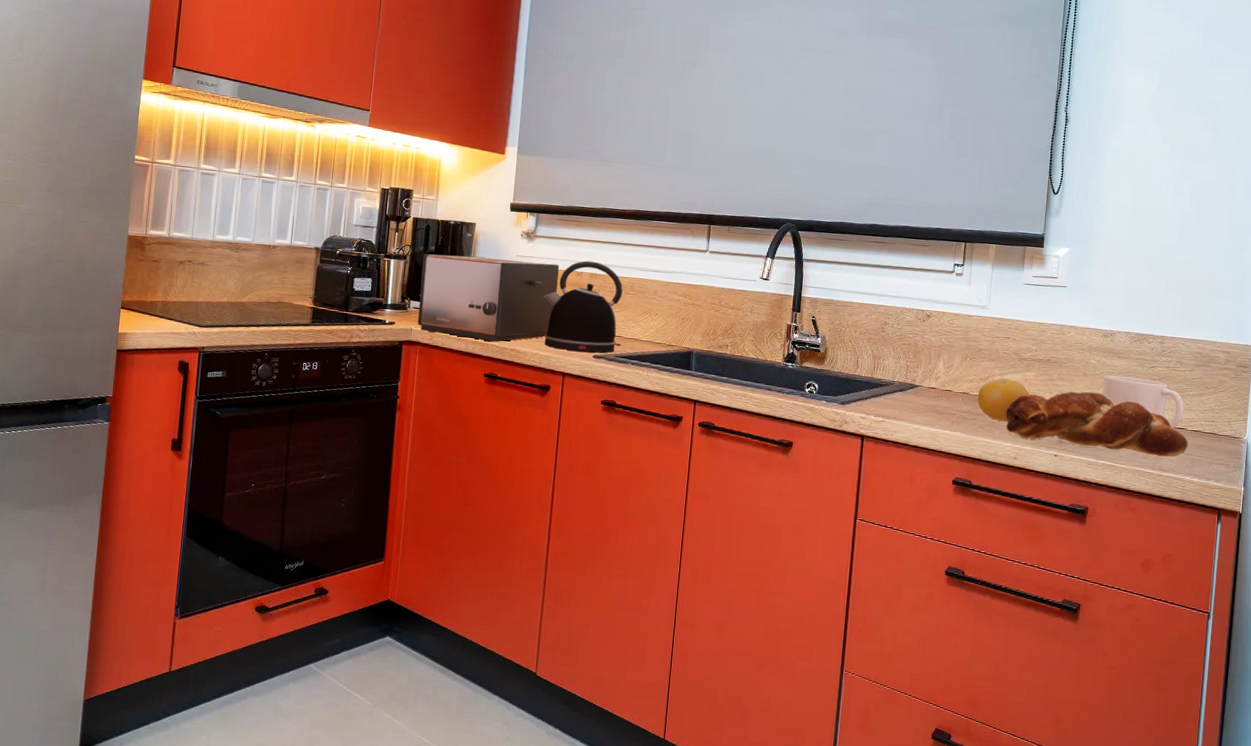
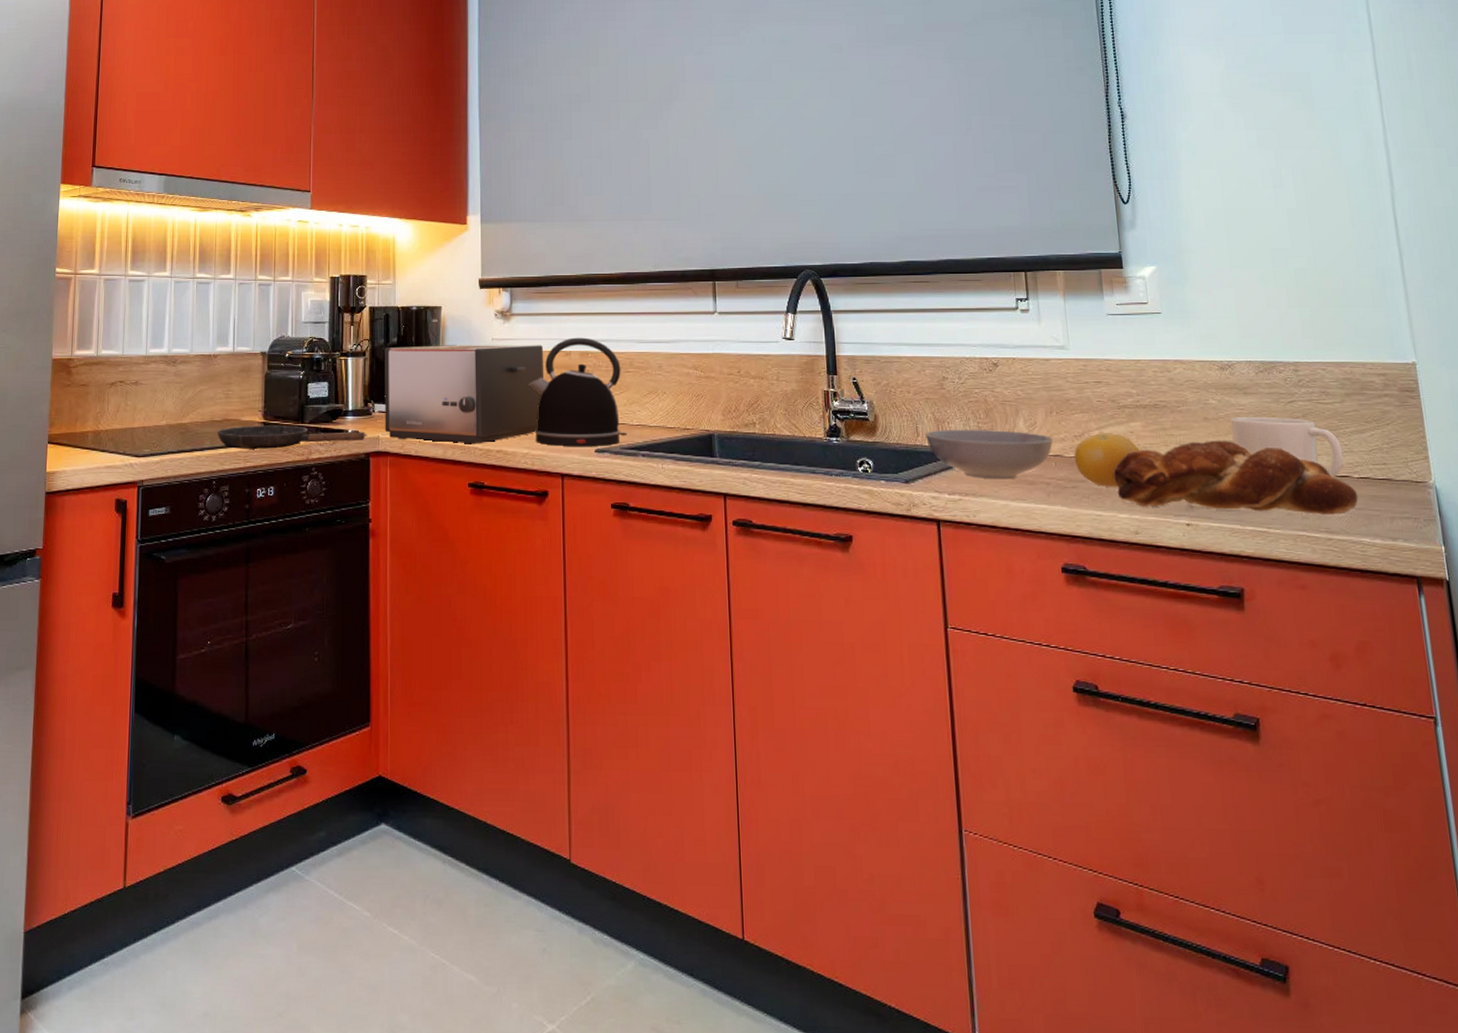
frying pan: none [271,309,402,331] -> present [217,425,367,450]
bowl: none [863,364,964,409] -> present [924,429,1054,480]

